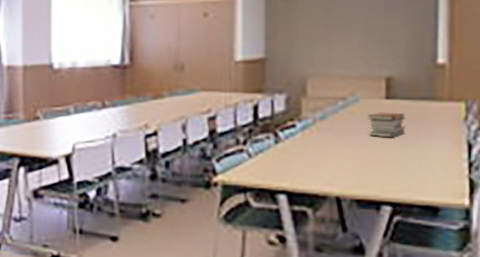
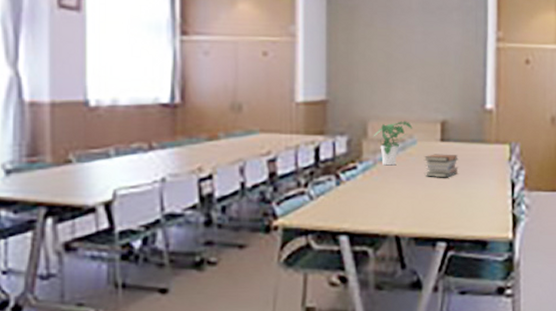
potted plant: none [312,78,355,124] -> present [373,121,413,166]

